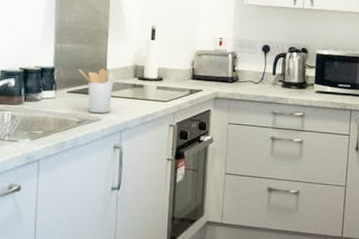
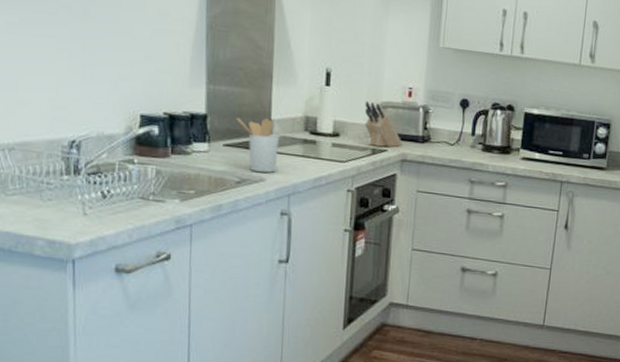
knife block: none [183,50,215,88] -> present [364,100,402,148]

